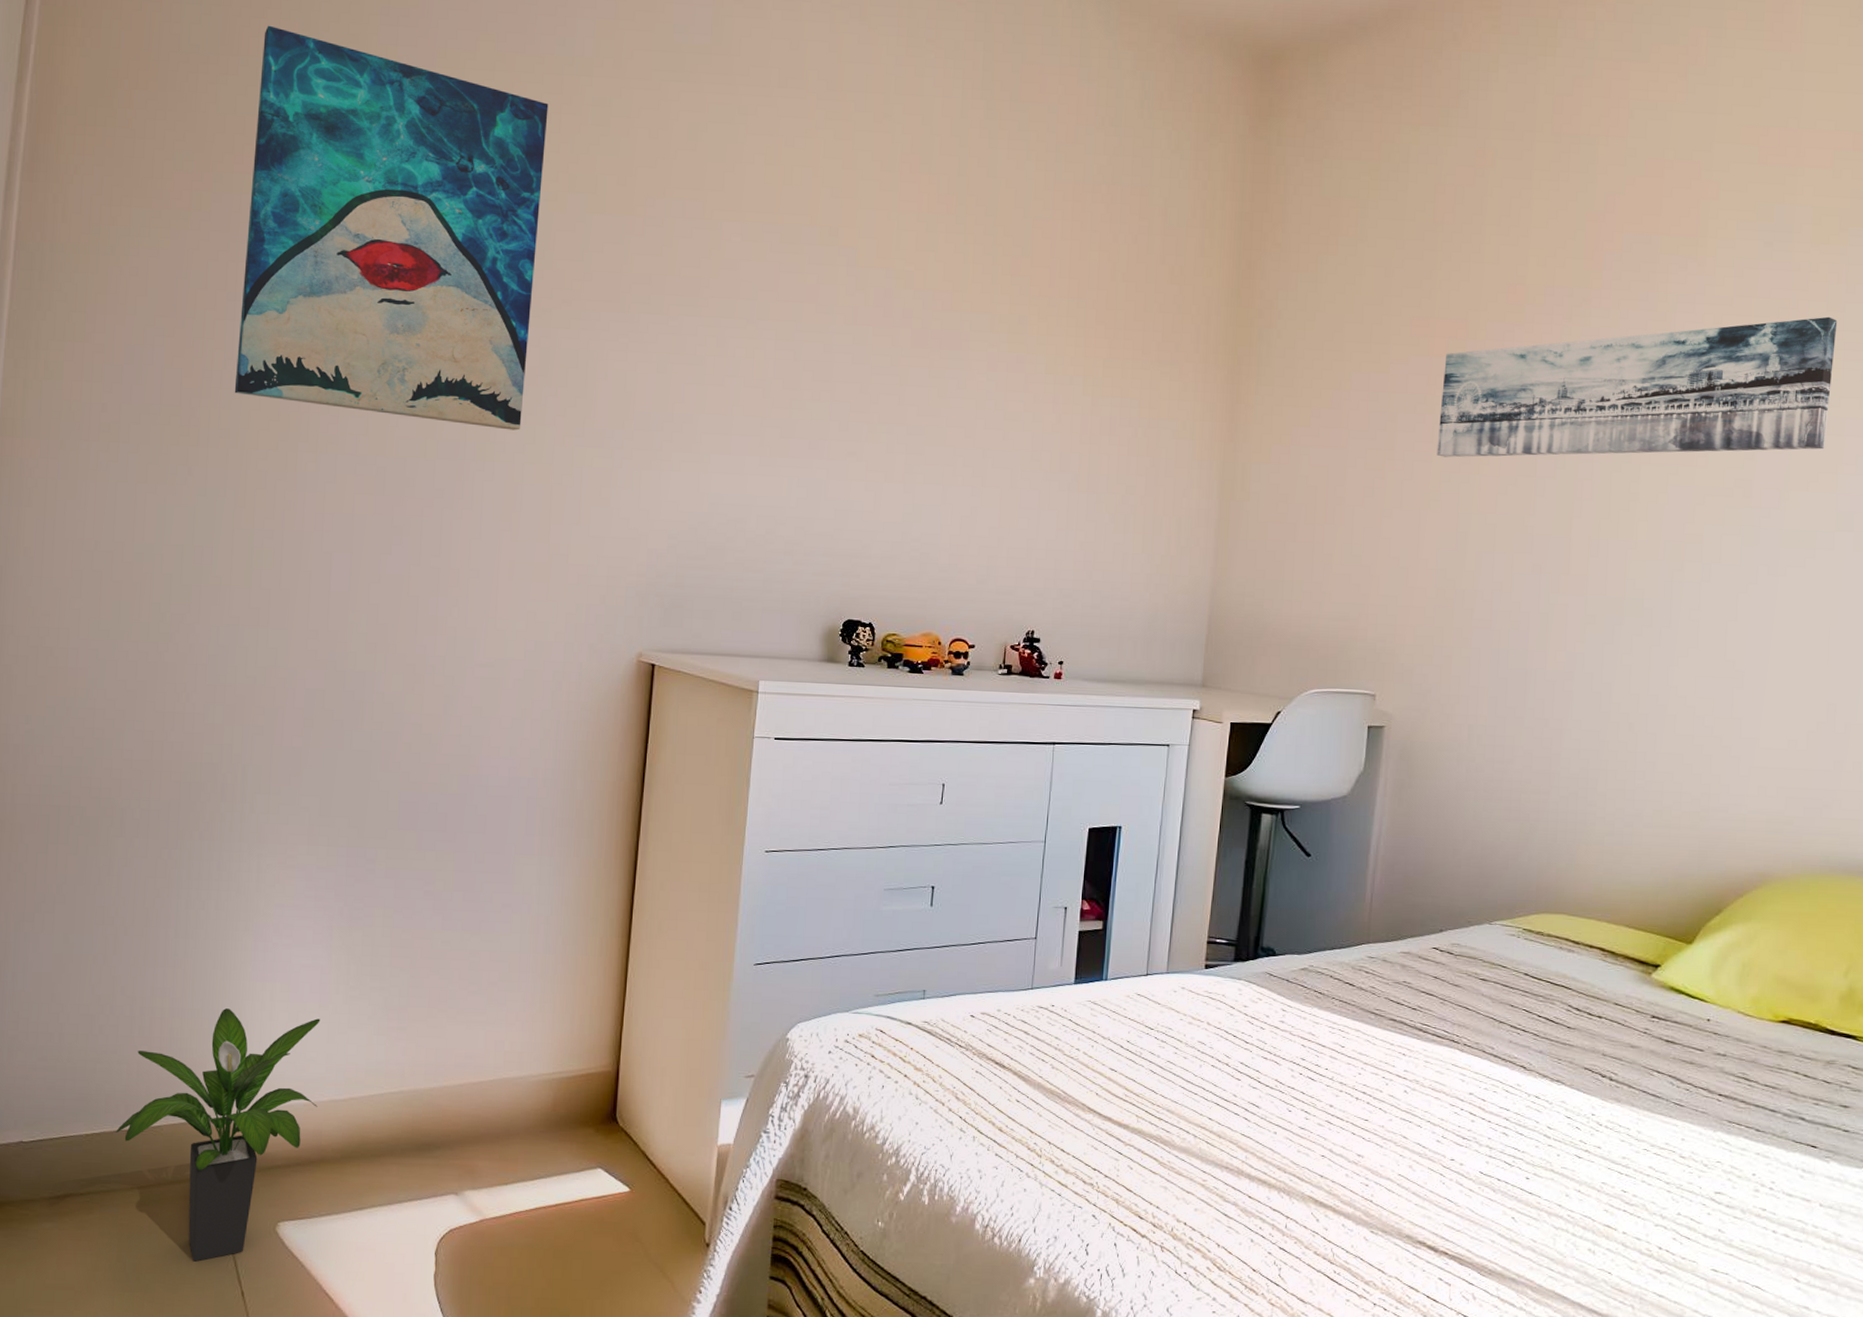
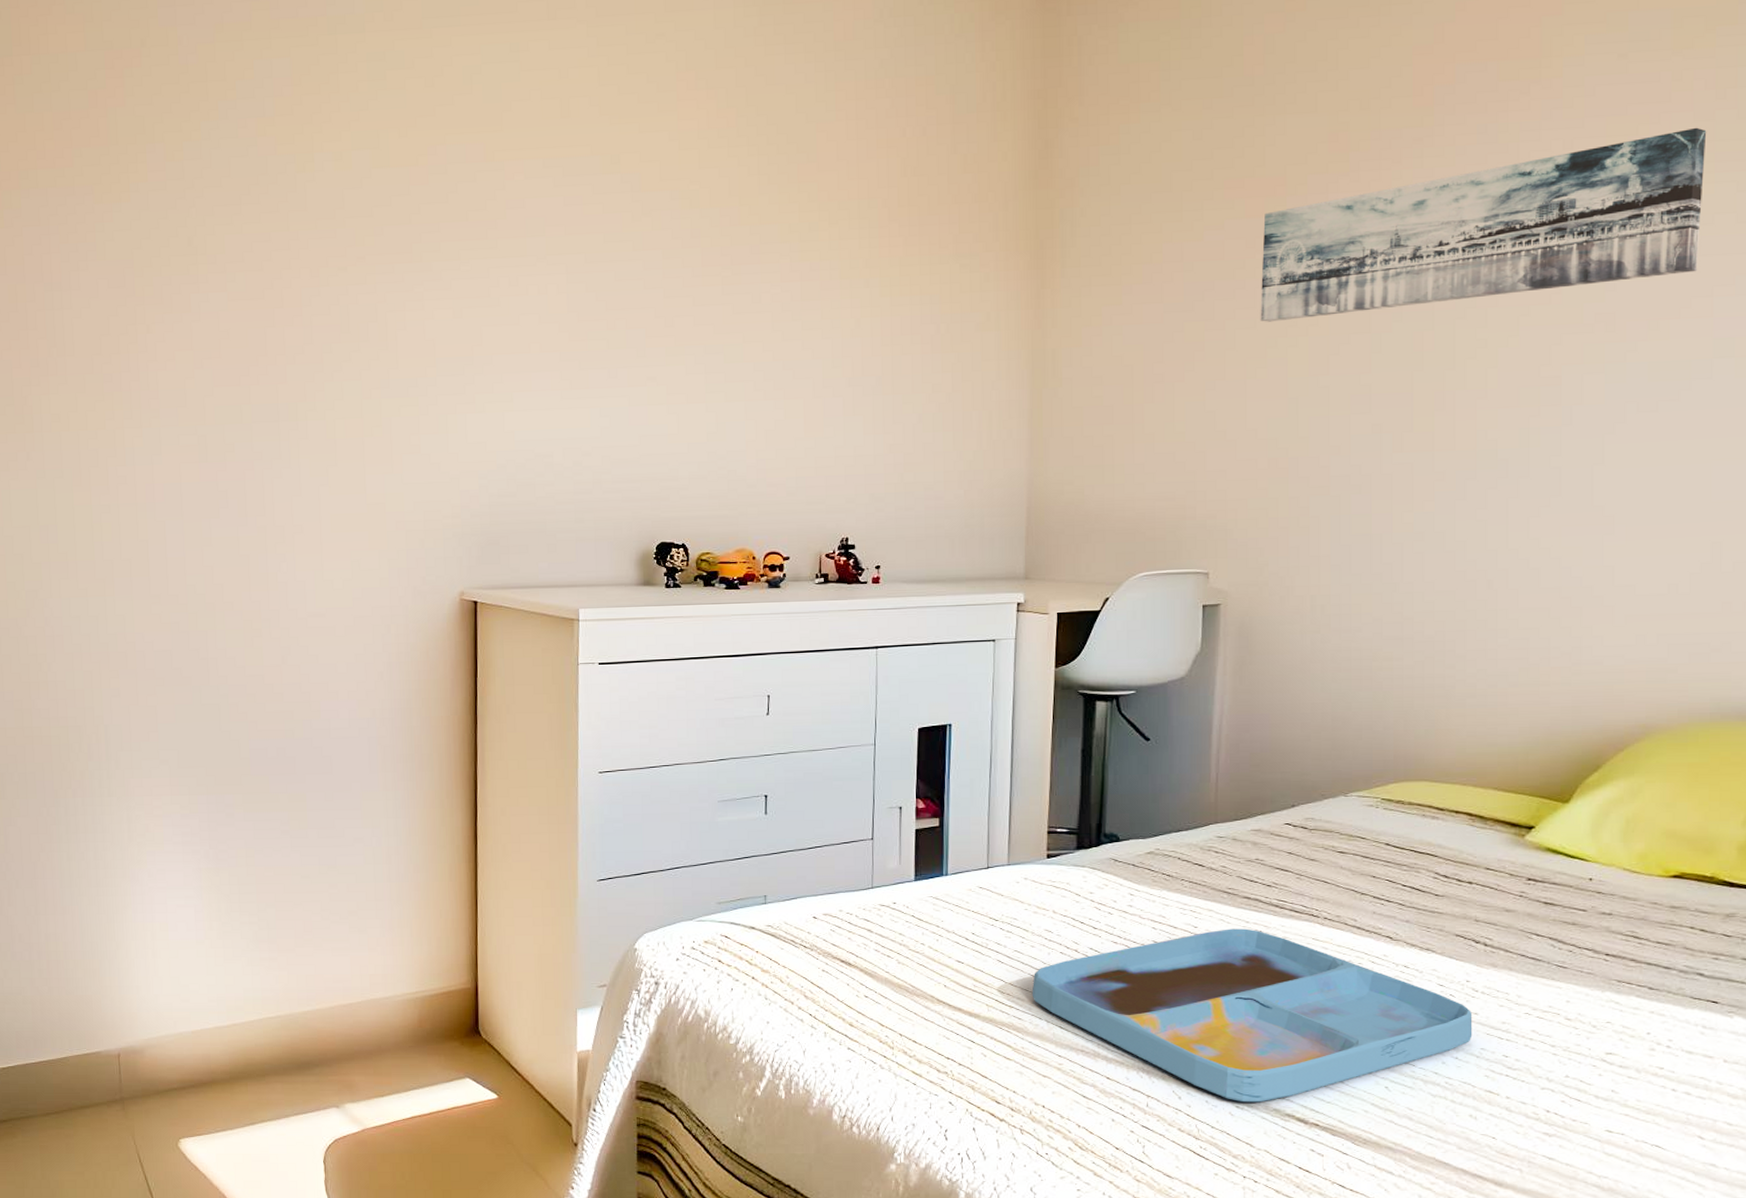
potted plant: present [116,1008,321,1262] -> none [28,949,204,1177]
wall art: present [234,25,549,431] -> none [51,21,329,389]
tray: none [1181,1050,1596,1228] -> present [1031,928,1473,1103]

